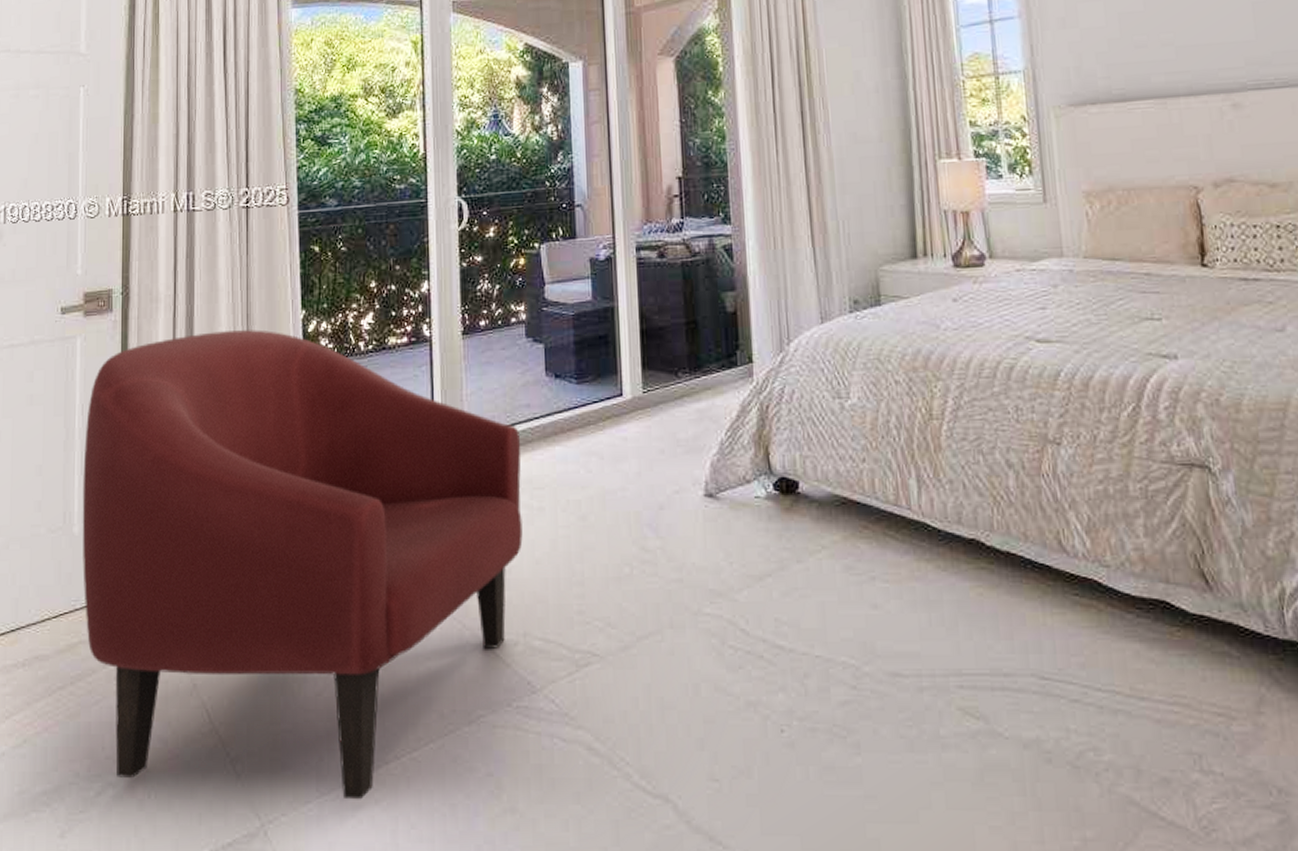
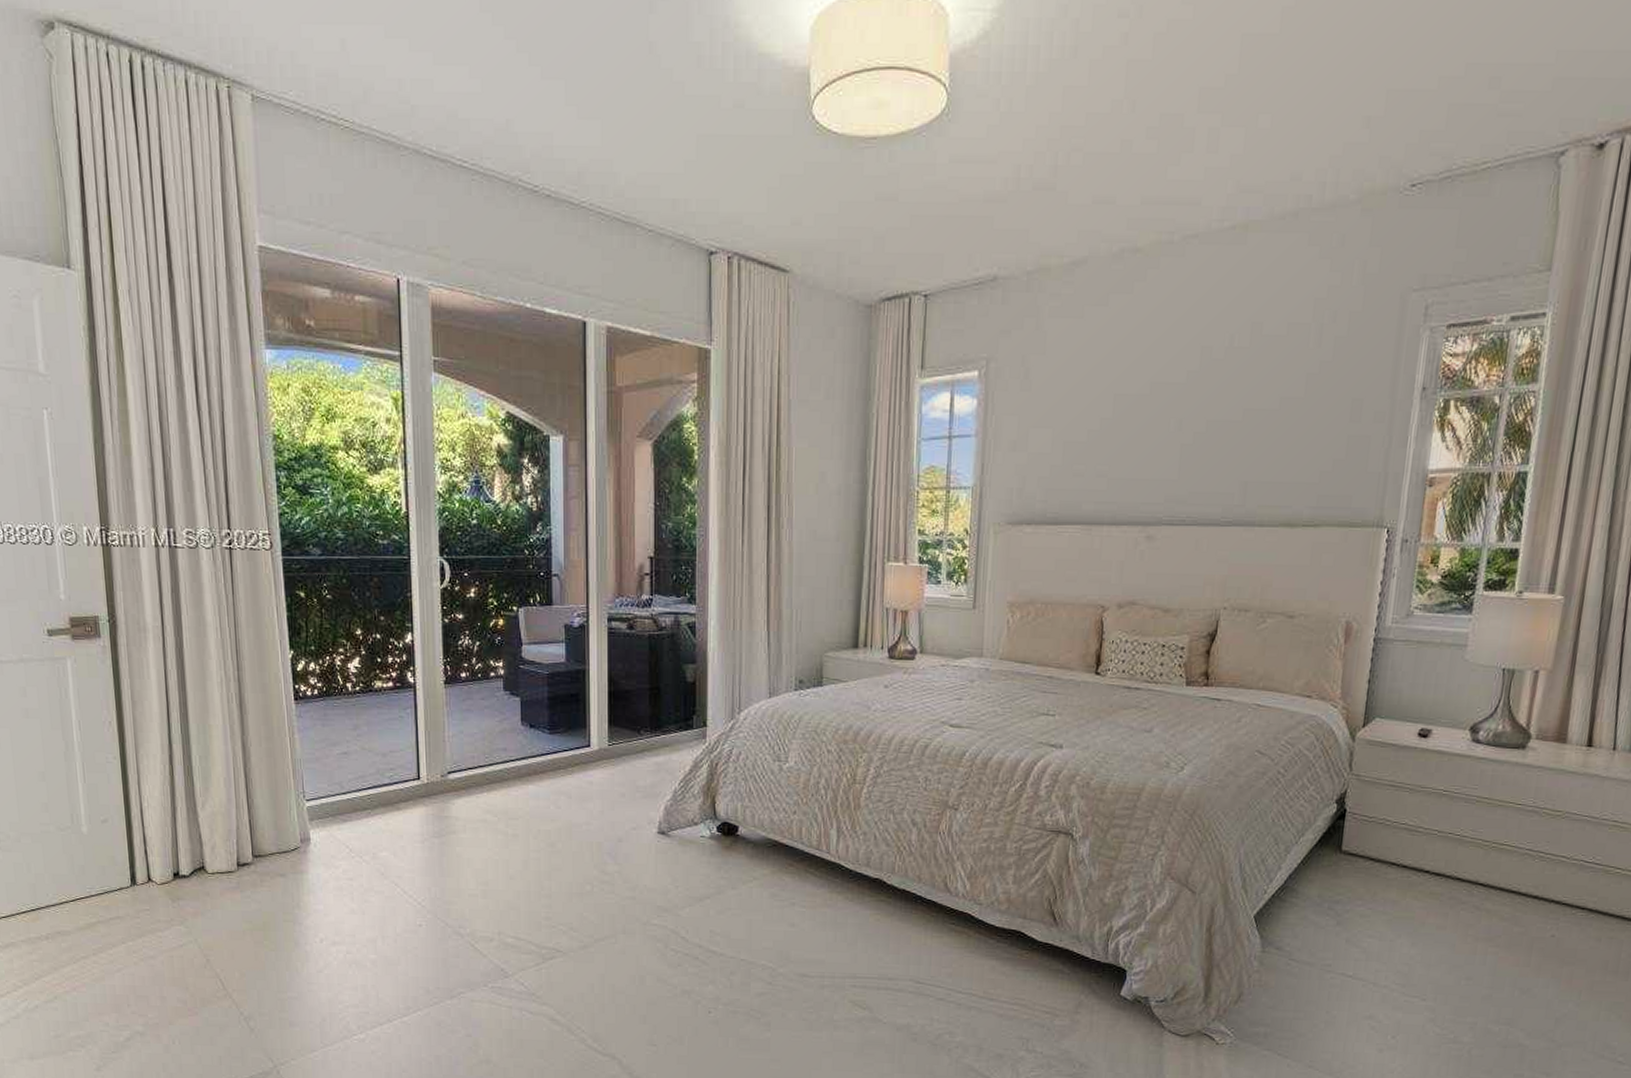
armchair: present [82,329,523,800] -> none [84,663,499,1051]

